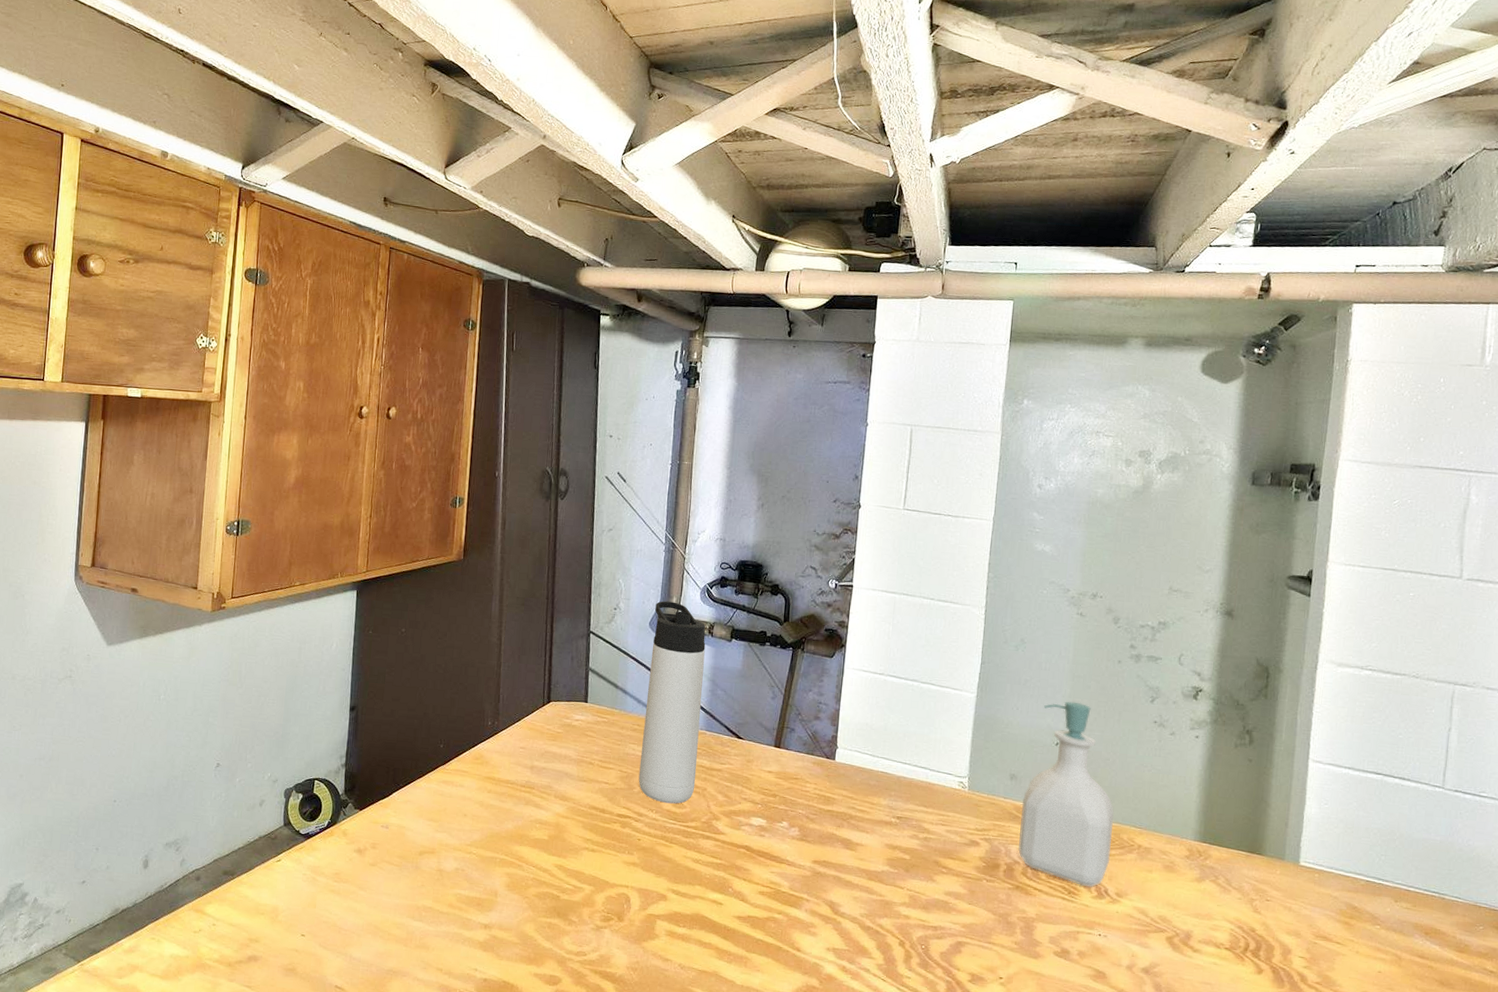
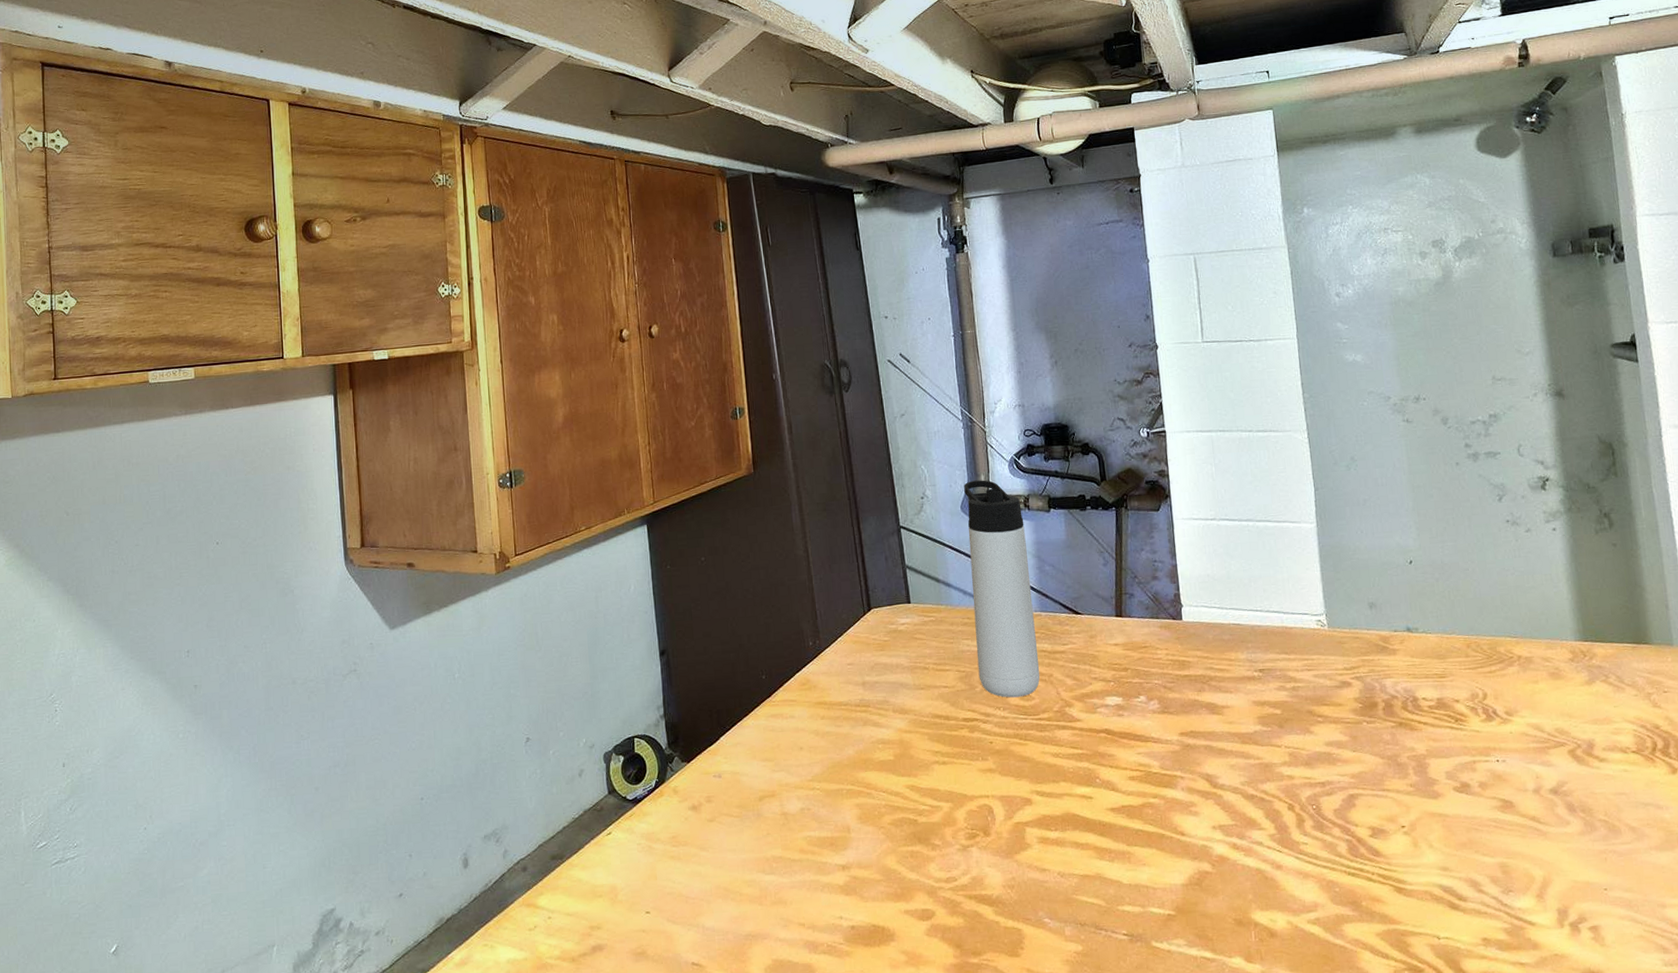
soap bottle: present [1018,701,1114,888] -> none [1387,513,1492,711]

